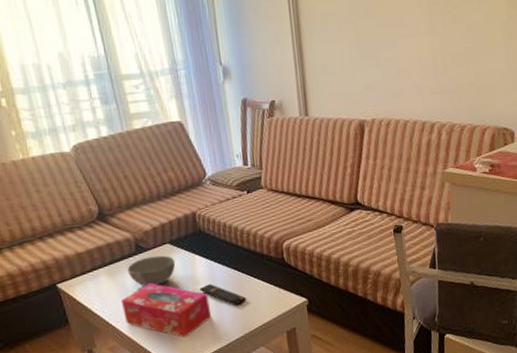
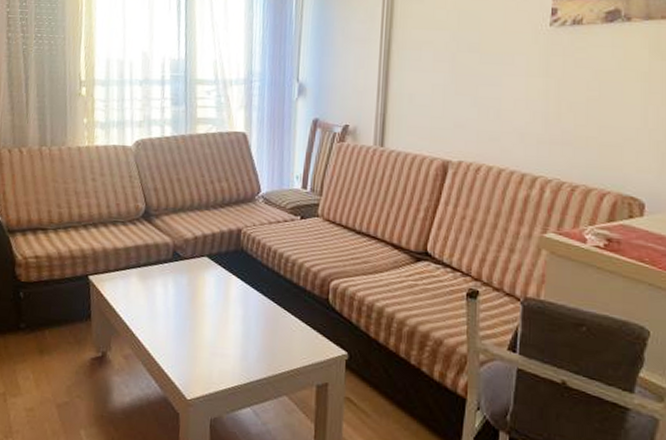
tissue box: present [120,283,211,338] -> none [146,295,237,364]
bowl: present [127,255,176,287] -> none [159,266,210,299]
remote control: present [200,284,247,306] -> none [229,310,279,342]

